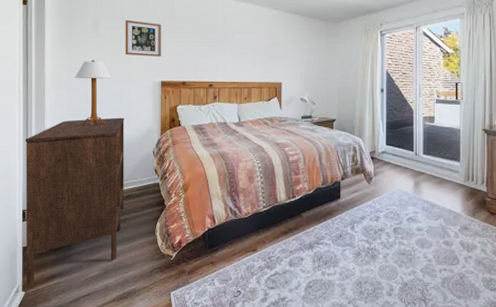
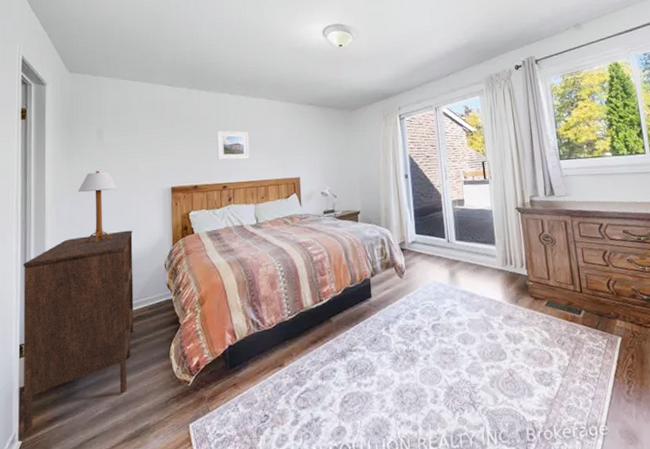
picture frame: present [125,19,161,56] -> none [131,125,170,163]
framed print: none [205,31,236,61] -> present [216,130,250,160]

